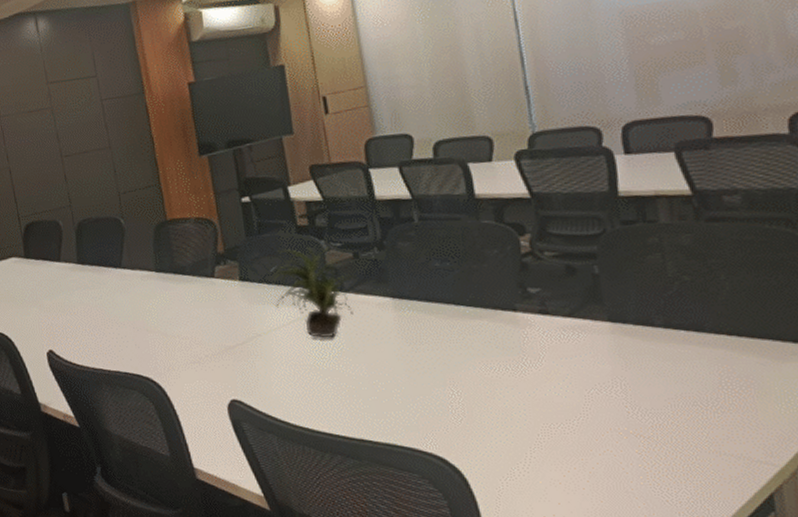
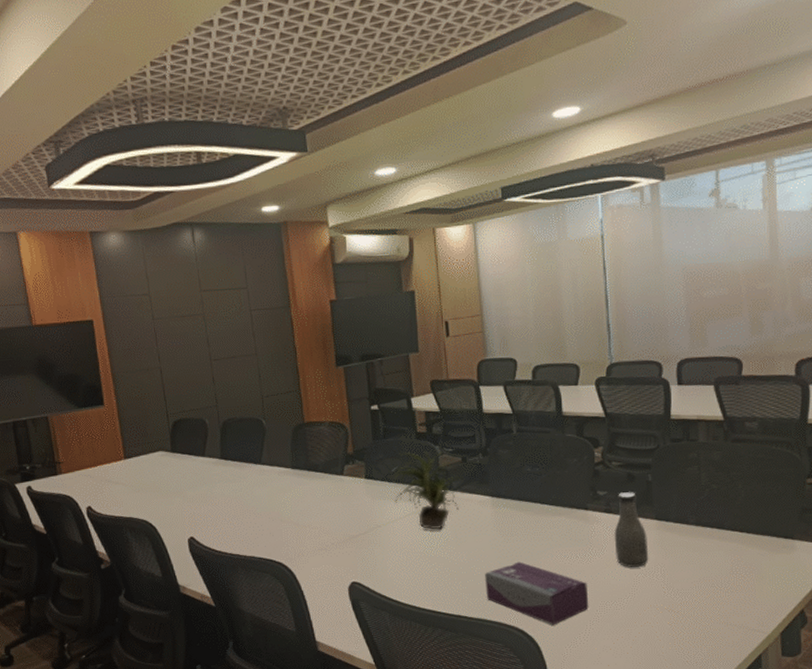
tissue box: none [390,375,528,453] -> present [485,561,589,626]
bottle: none [553,288,604,381] -> present [614,492,649,567]

